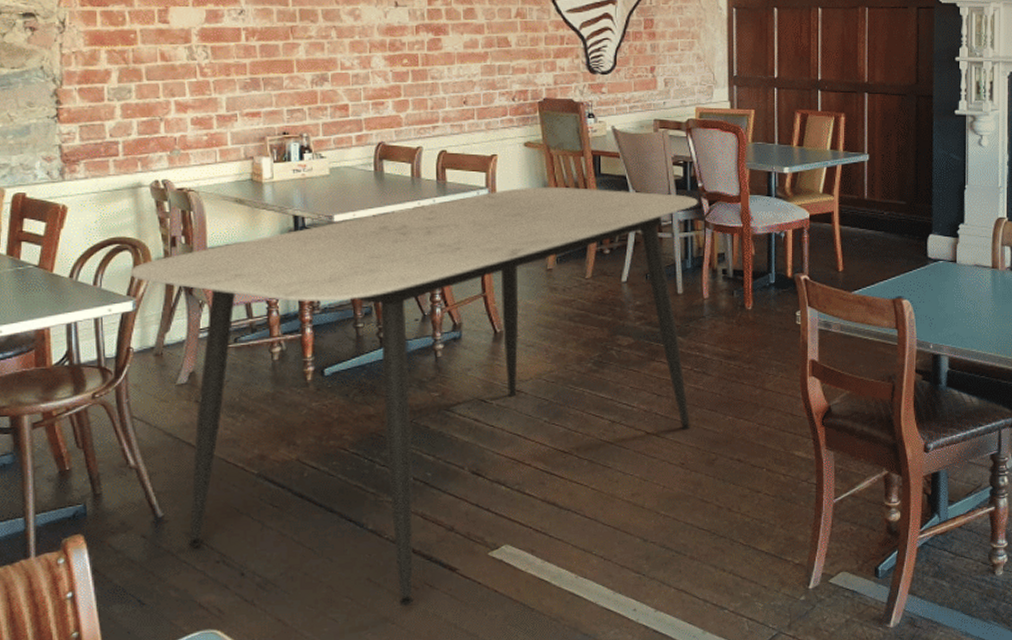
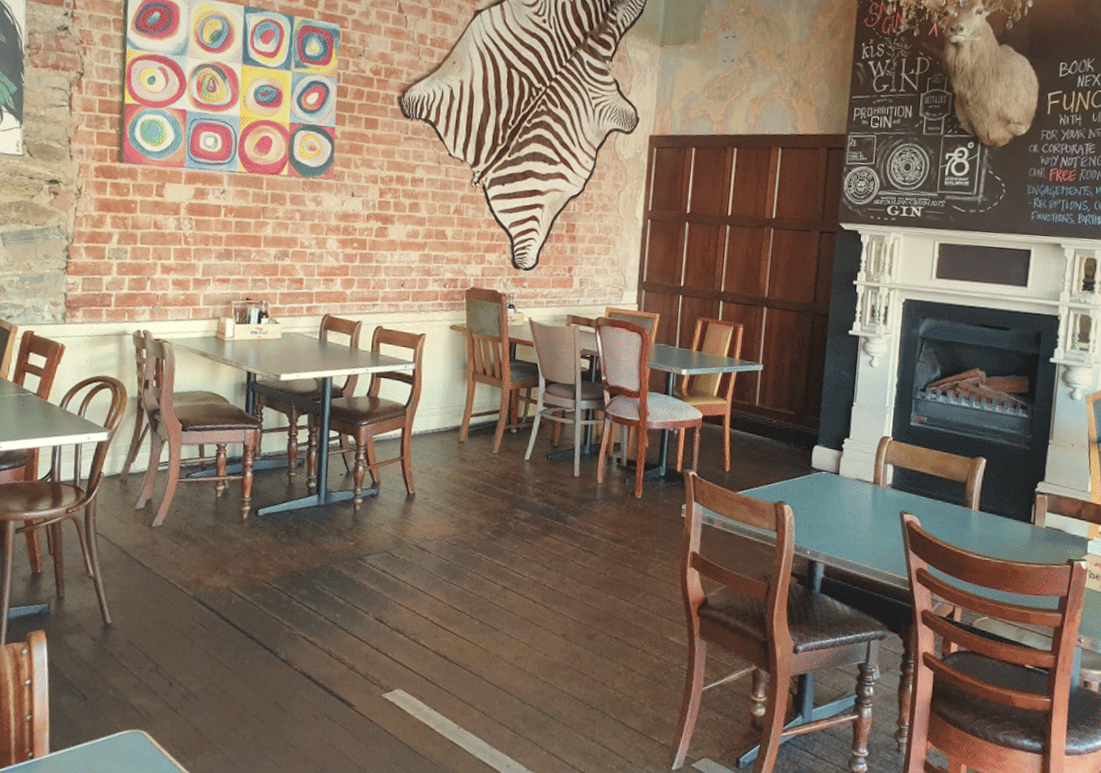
dining table: present [130,186,698,607] -> none [109,365,601,734]

